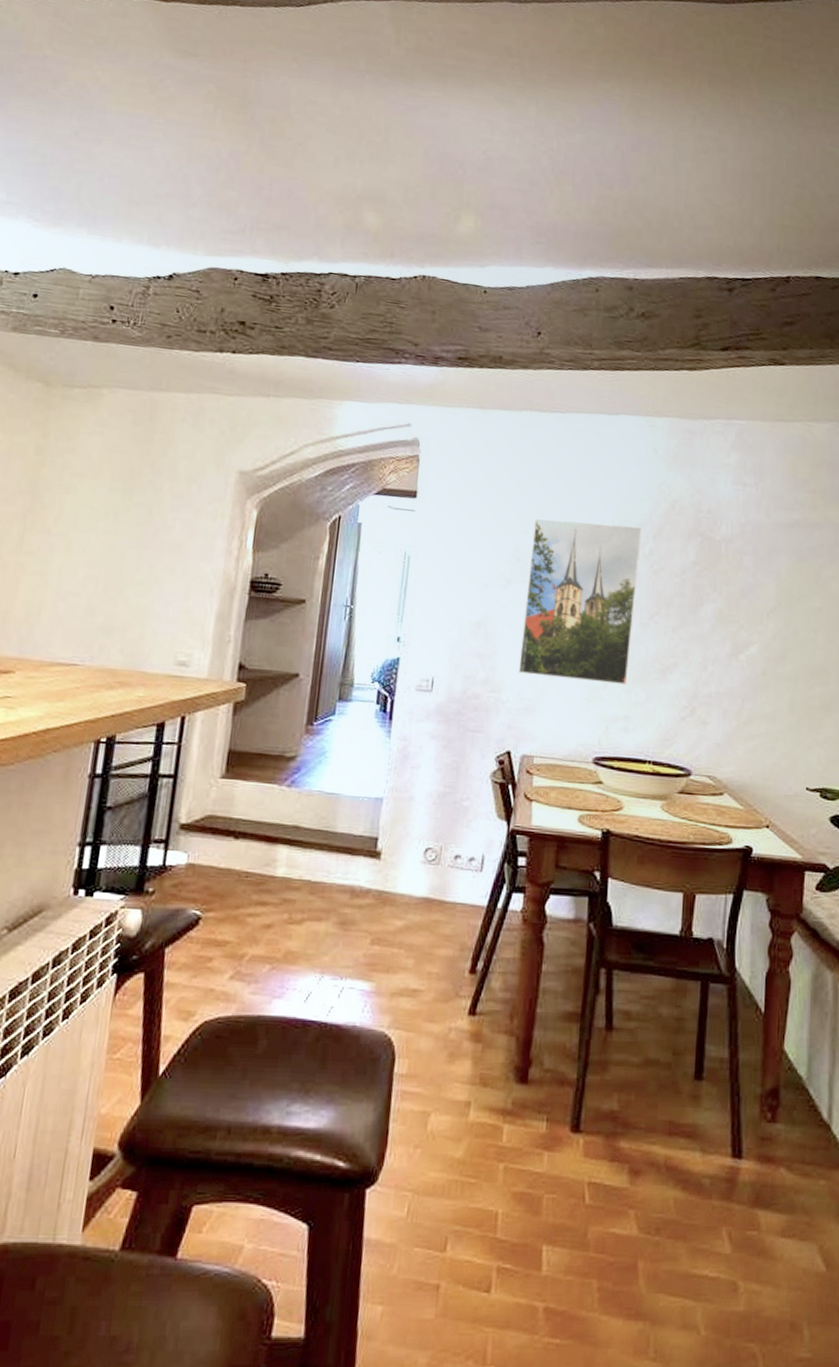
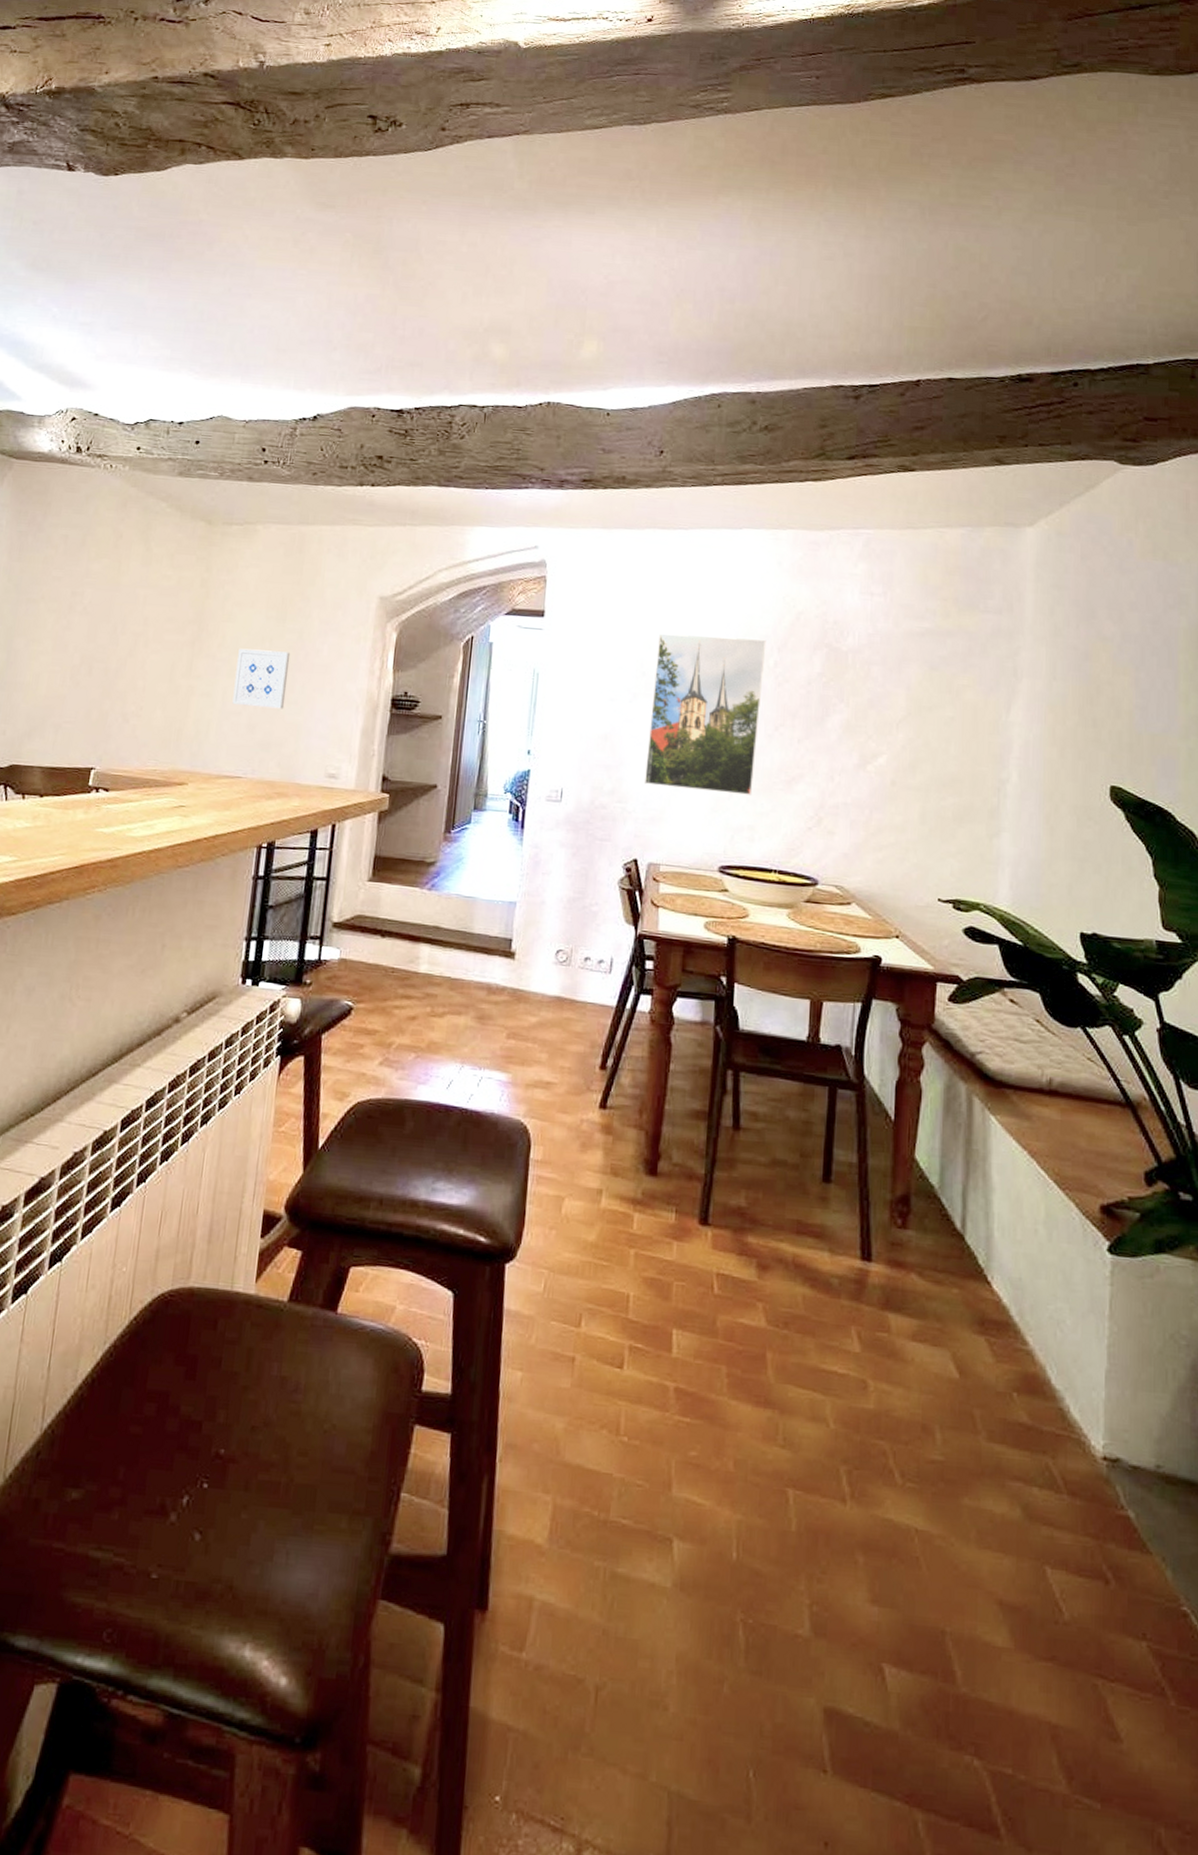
wall art: none [69,522,138,590] -> present [232,648,291,709]

